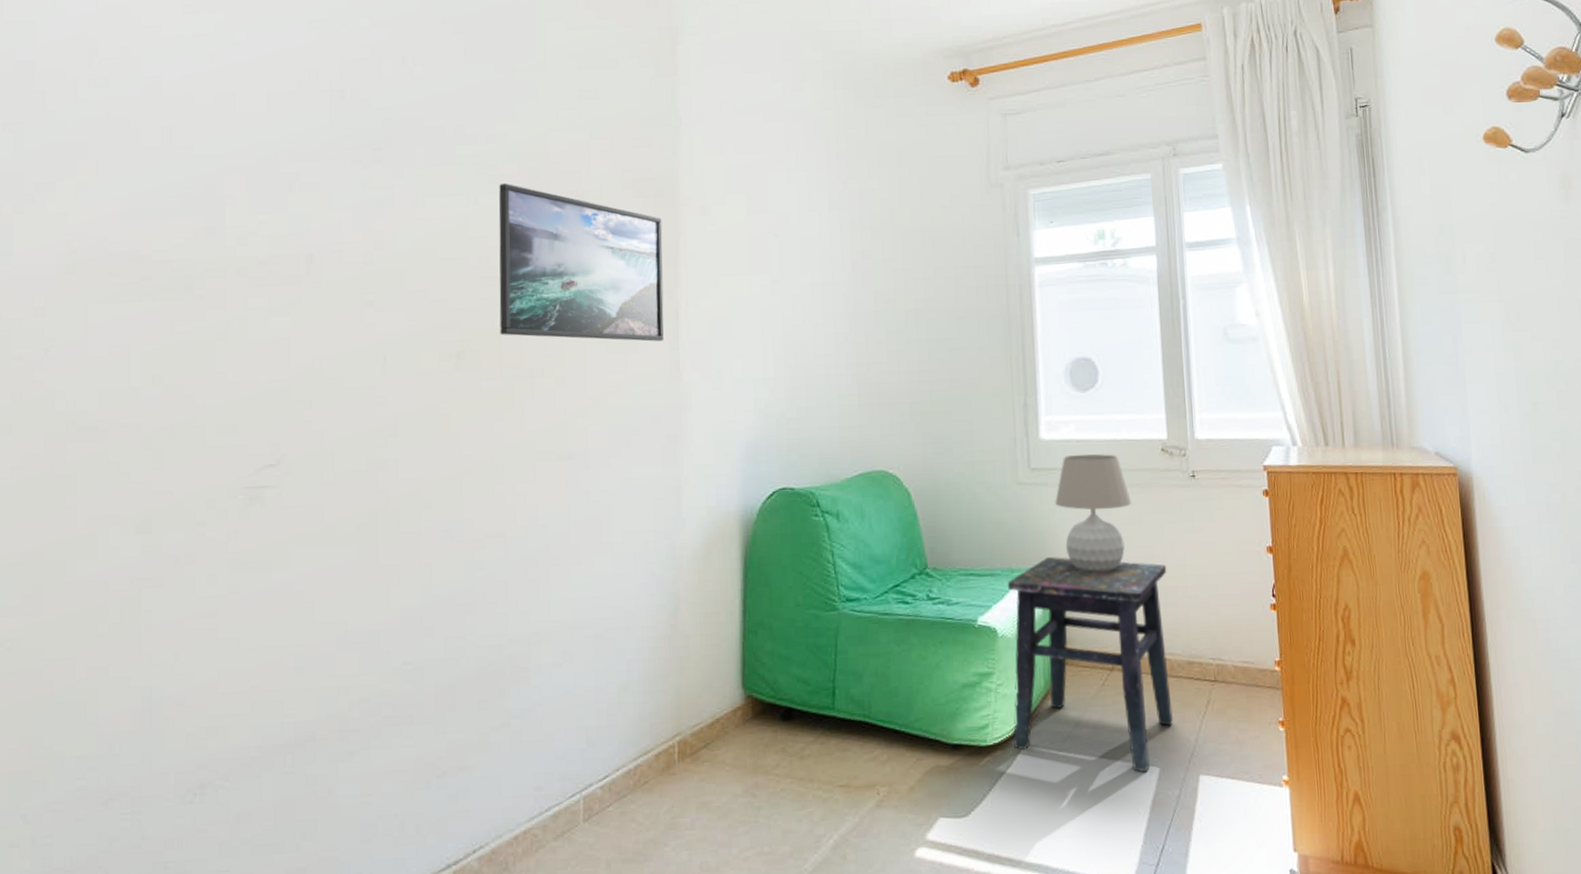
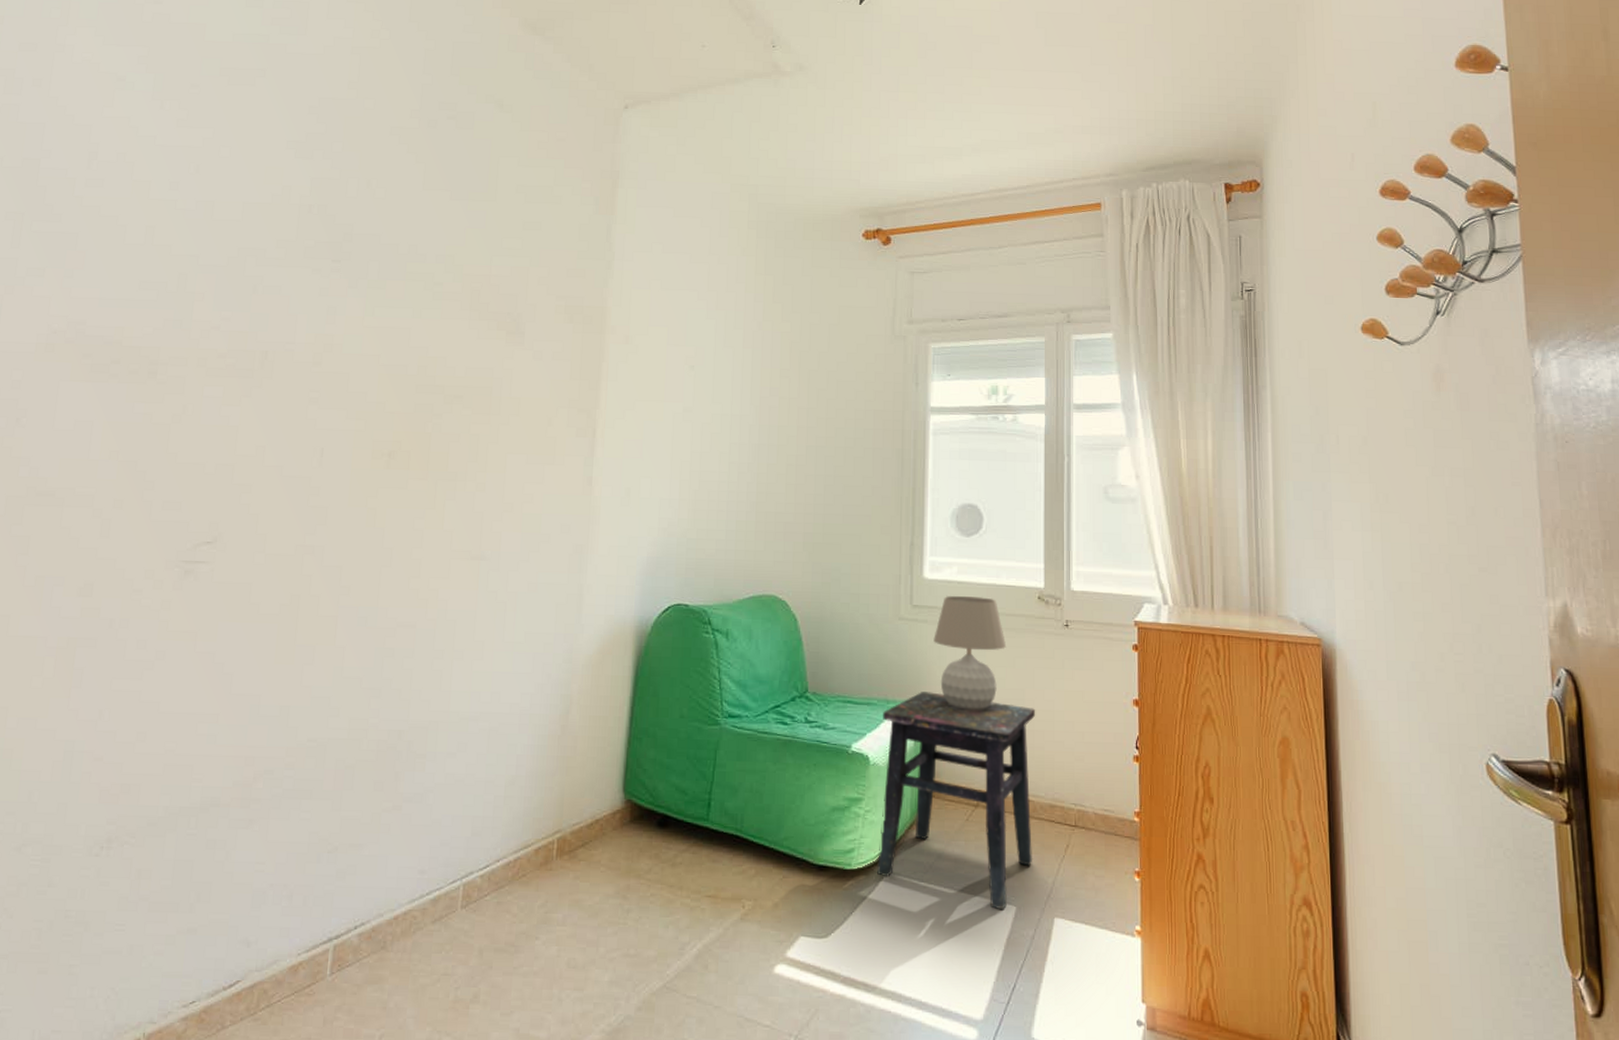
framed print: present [498,183,664,342] -> none [430,300,588,457]

